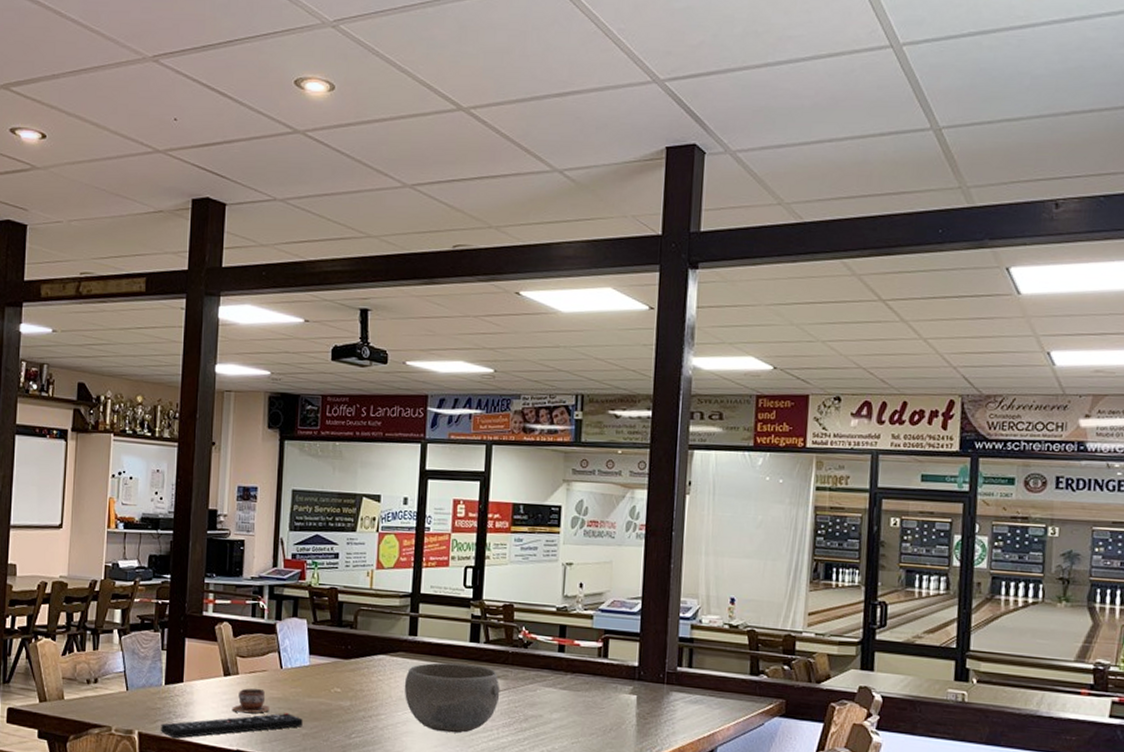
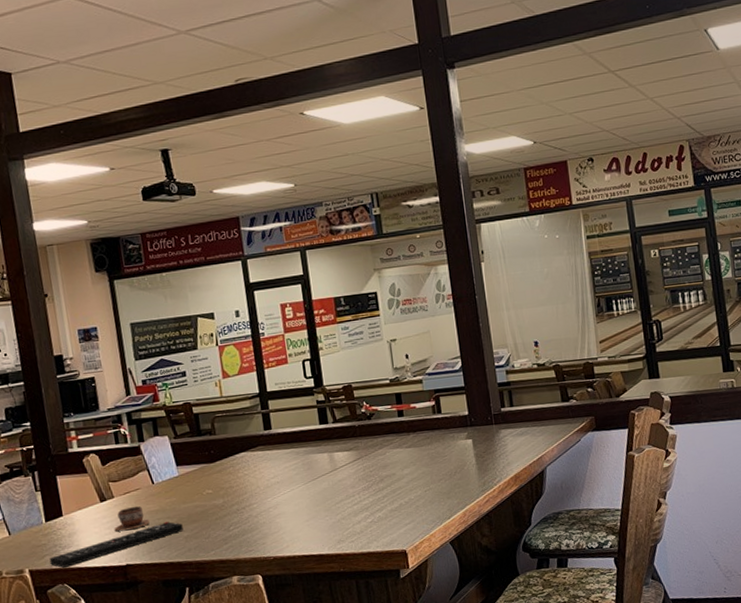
bowl: present [404,662,500,734] -> none [268,443,356,508]

